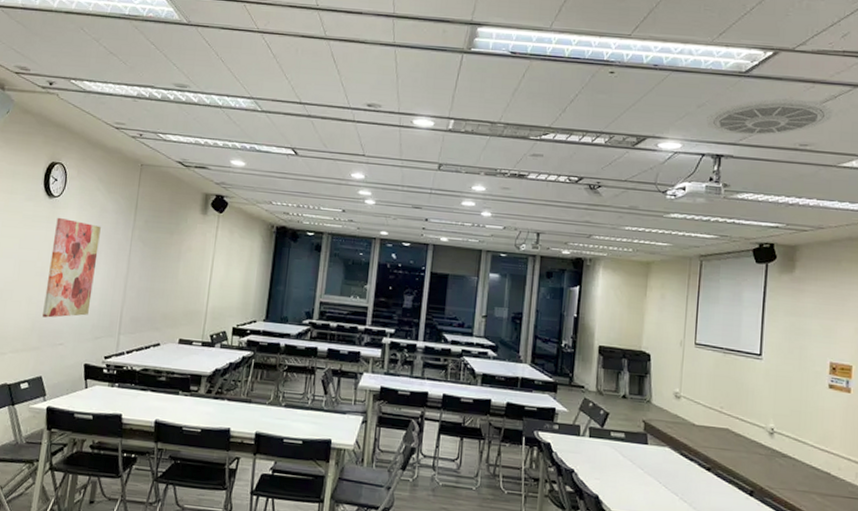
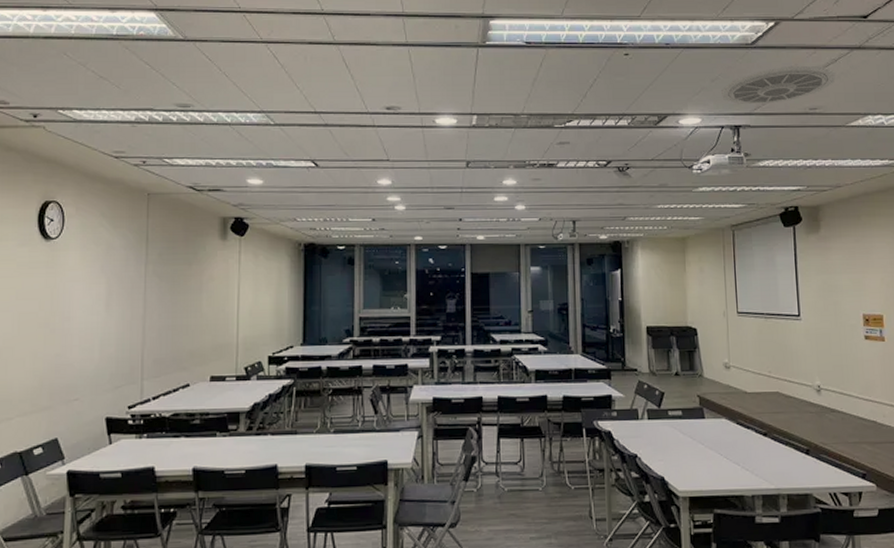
wall art: present [42,217,101,318] -> none [52,260,109,373]

